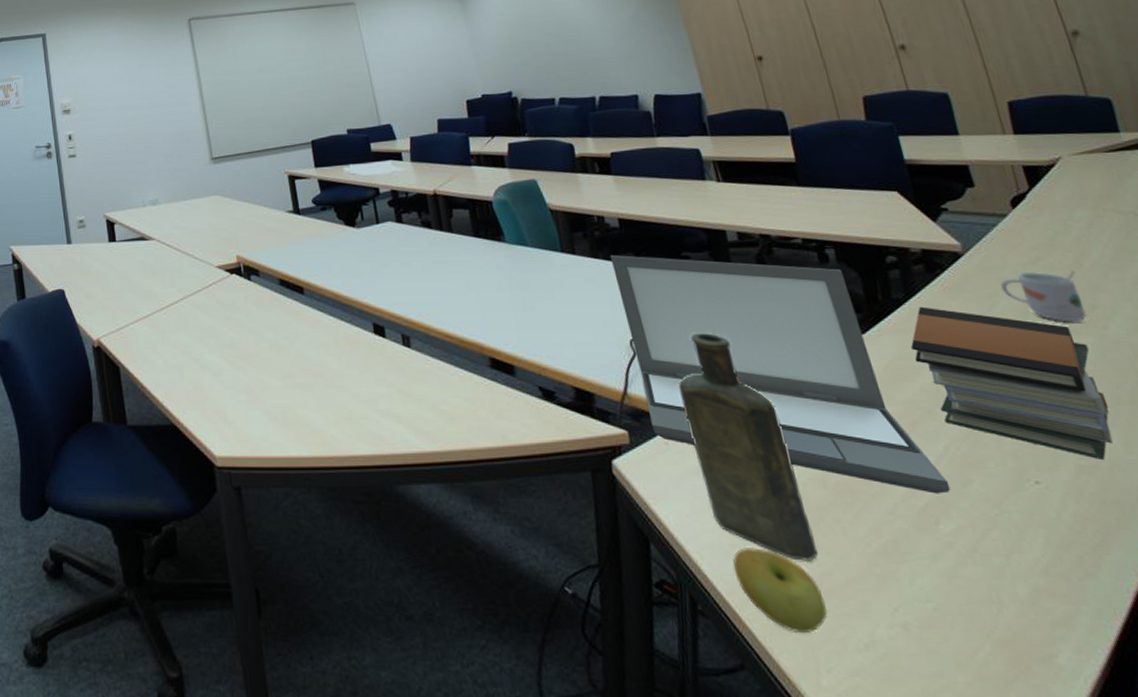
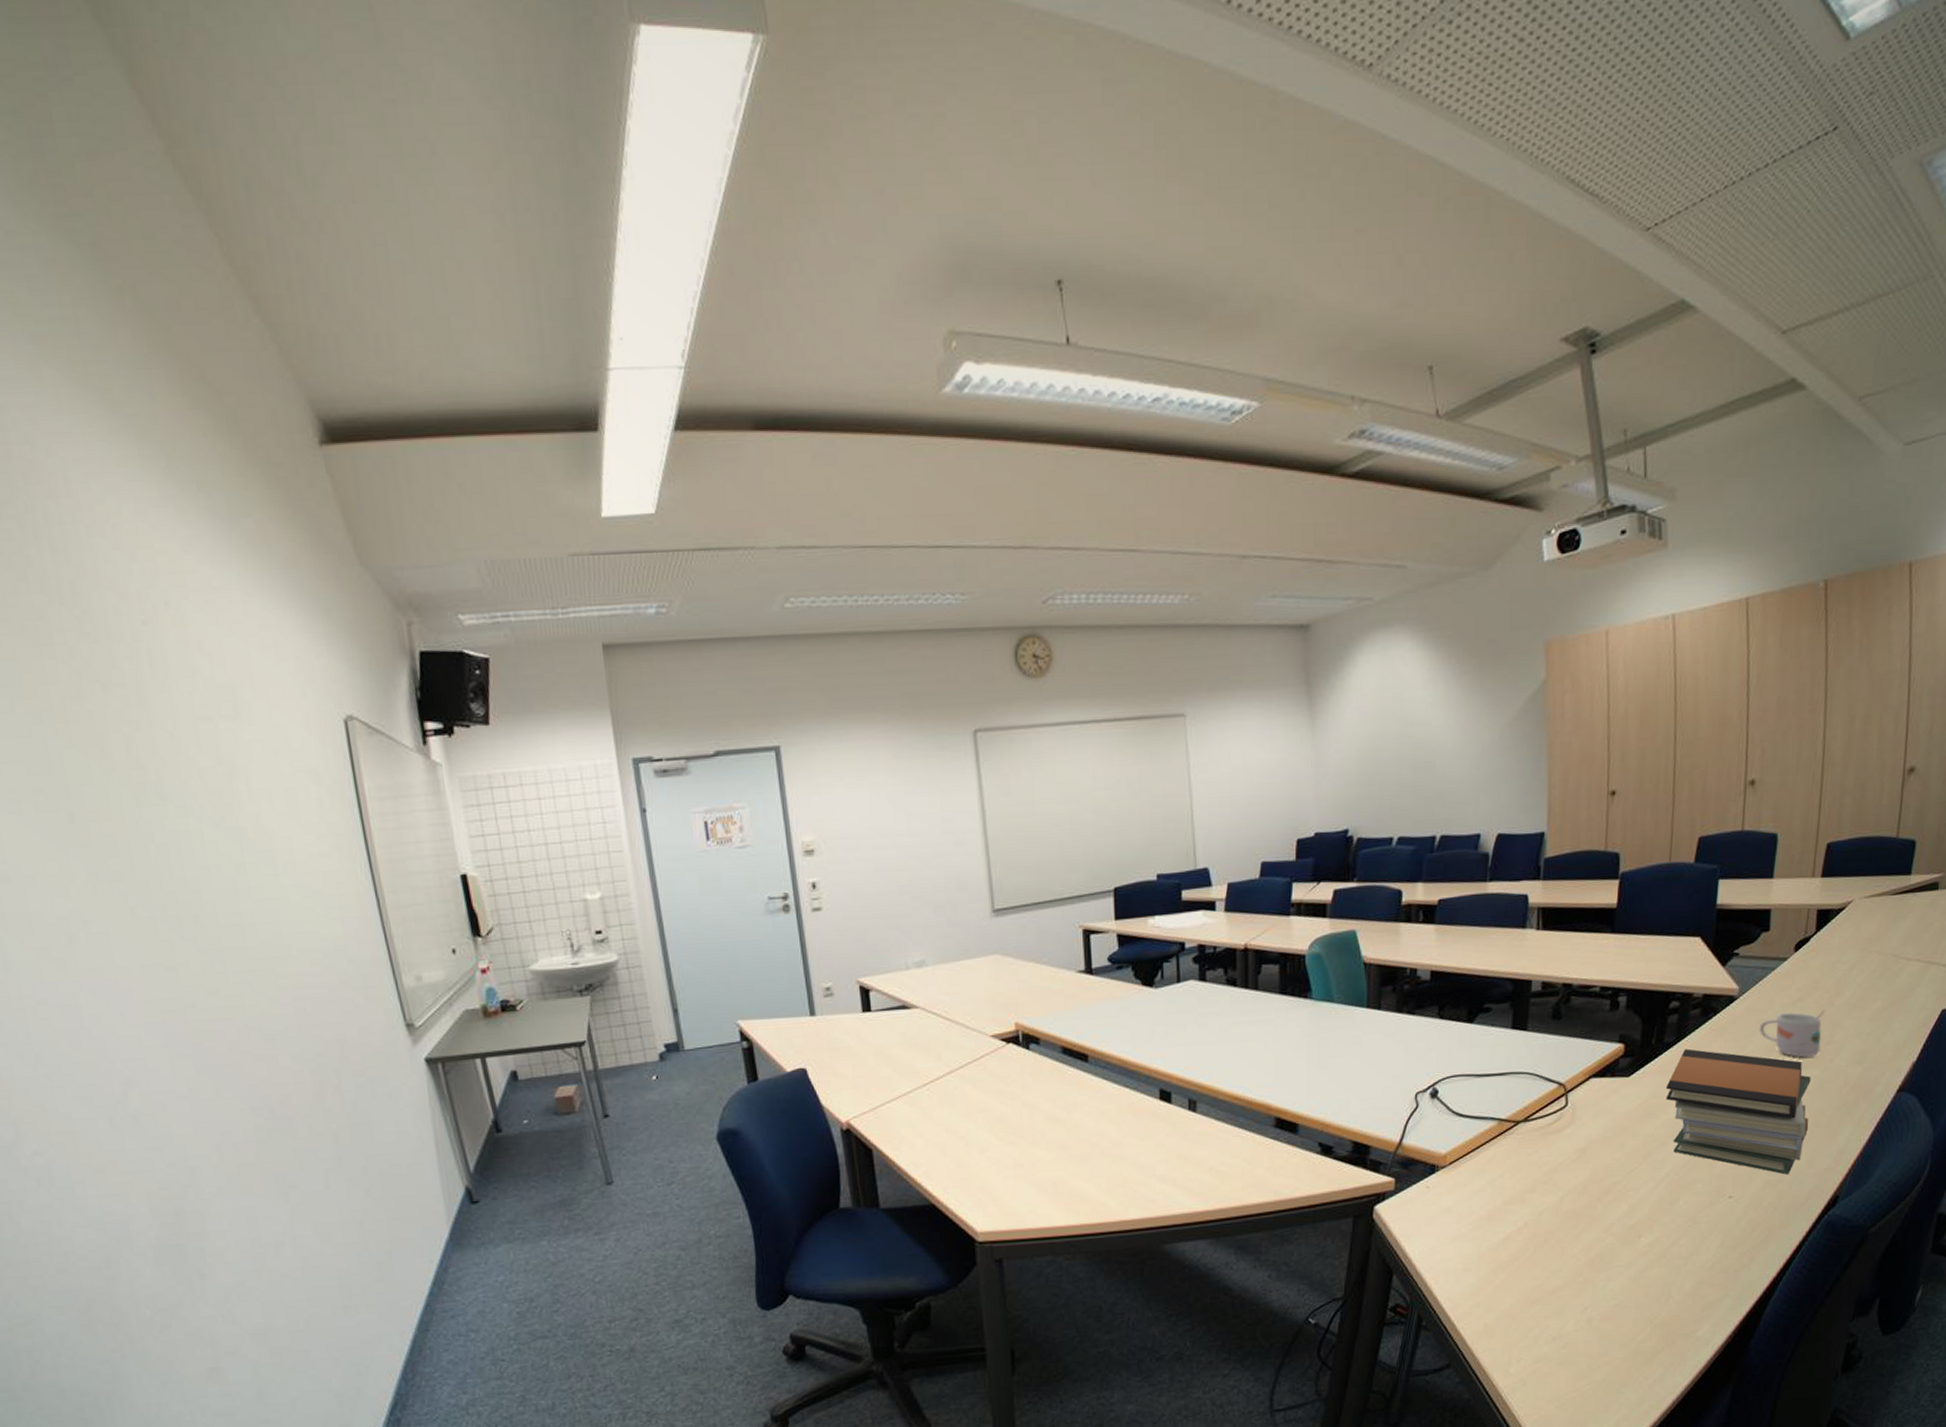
laptop: present [609,255,951,494] -> none [1414,1009,1660,1213]
bottle: present [678,332,819,563] -> none [1450,1082,1537,1278]
apple: present [733,548,828,634] -> none [1461,1270,1531,1335]

